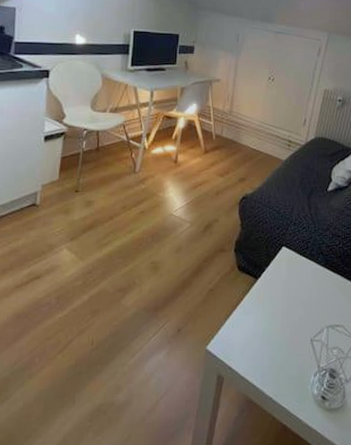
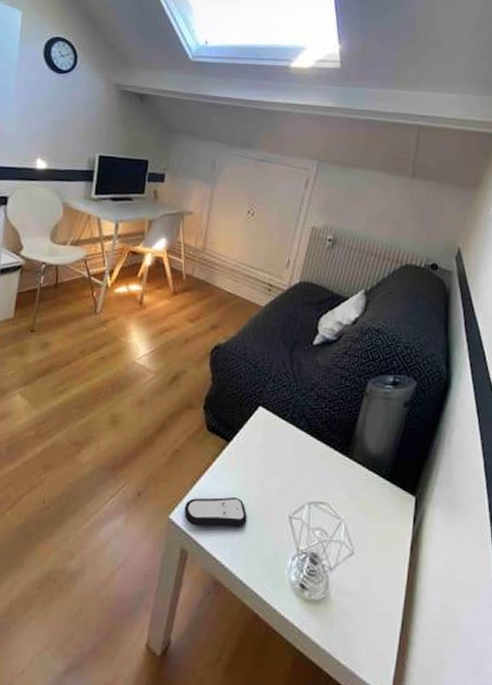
remote control: none [219,326,275,354] -> present [184,496,247,527]

